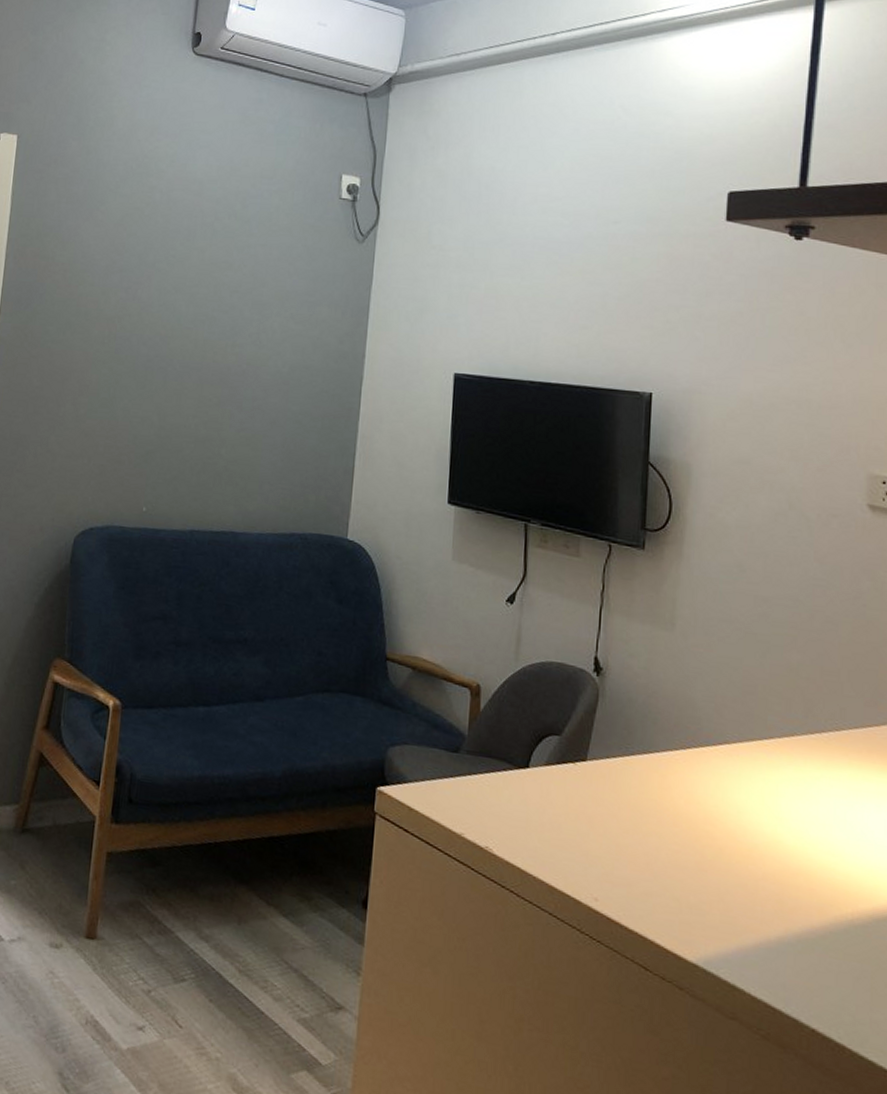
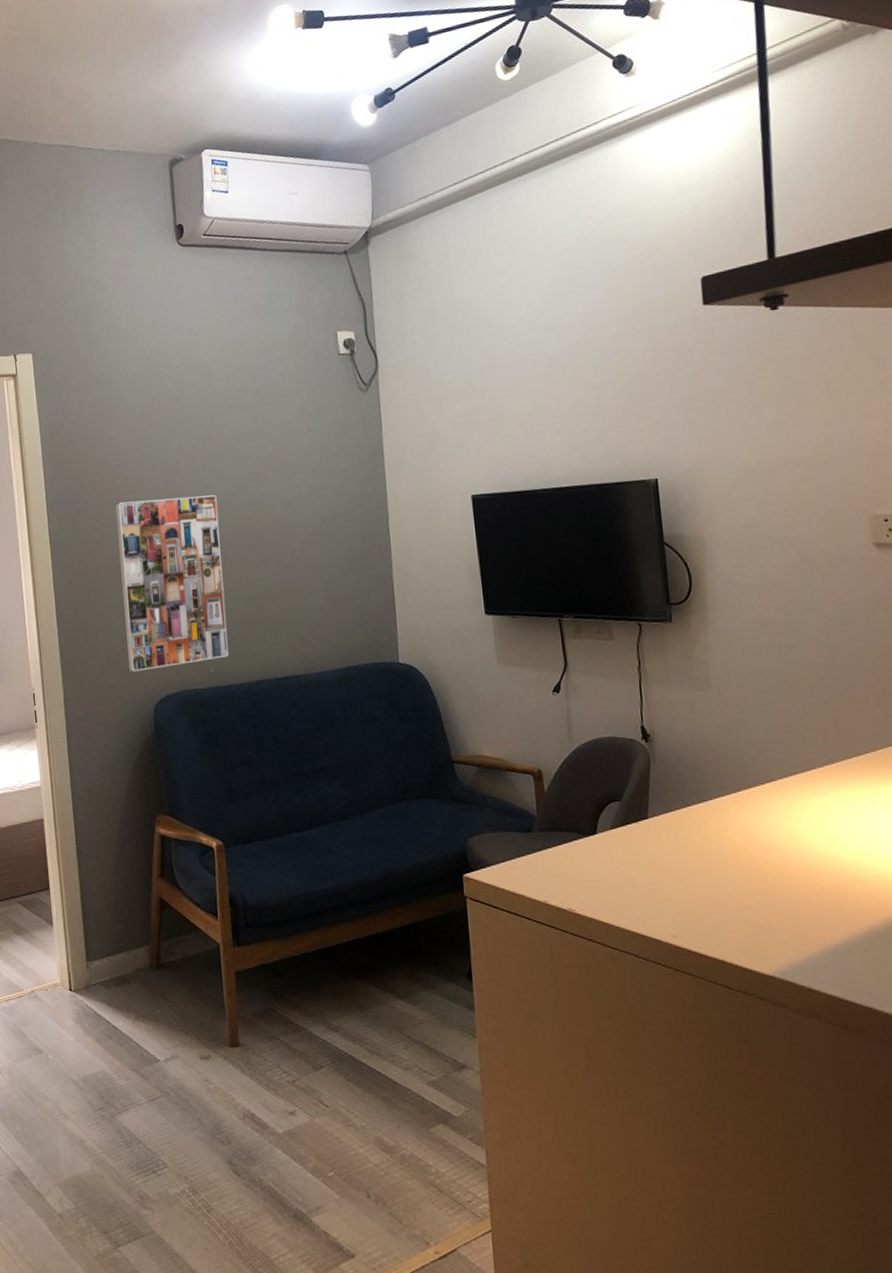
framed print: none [54,310,184,498] -> present [115,495,229,672]

